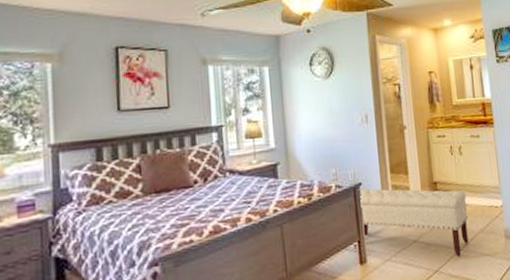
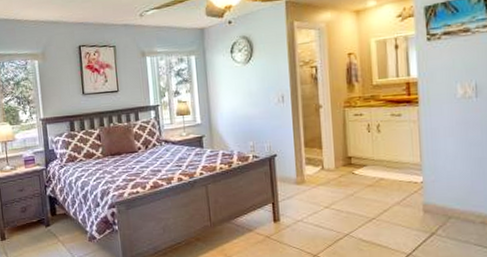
bench: present [358,188,469,257] -> none [273,159,384,225]

